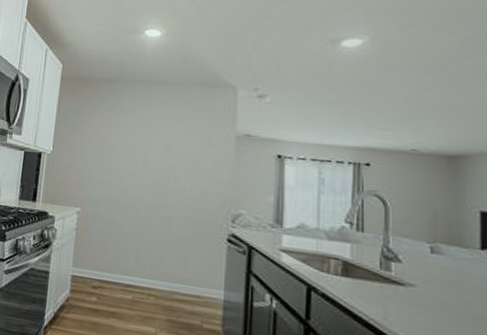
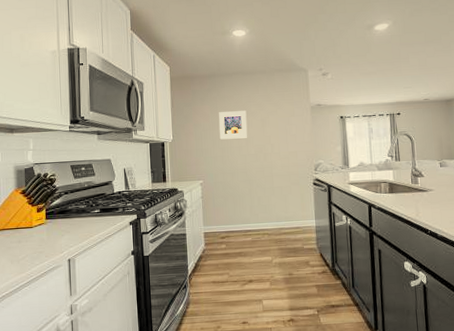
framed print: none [109,126,149,164] -> present [219,110,248,140]

